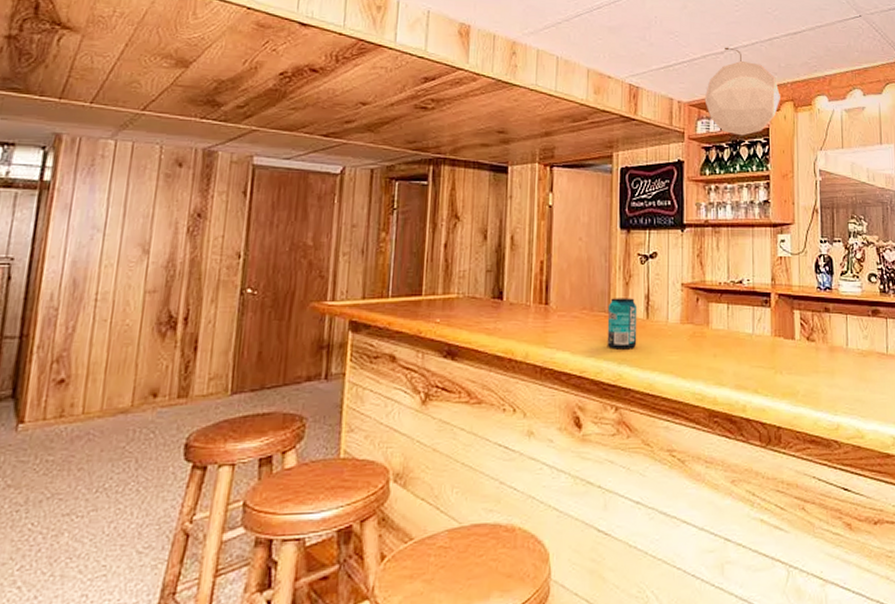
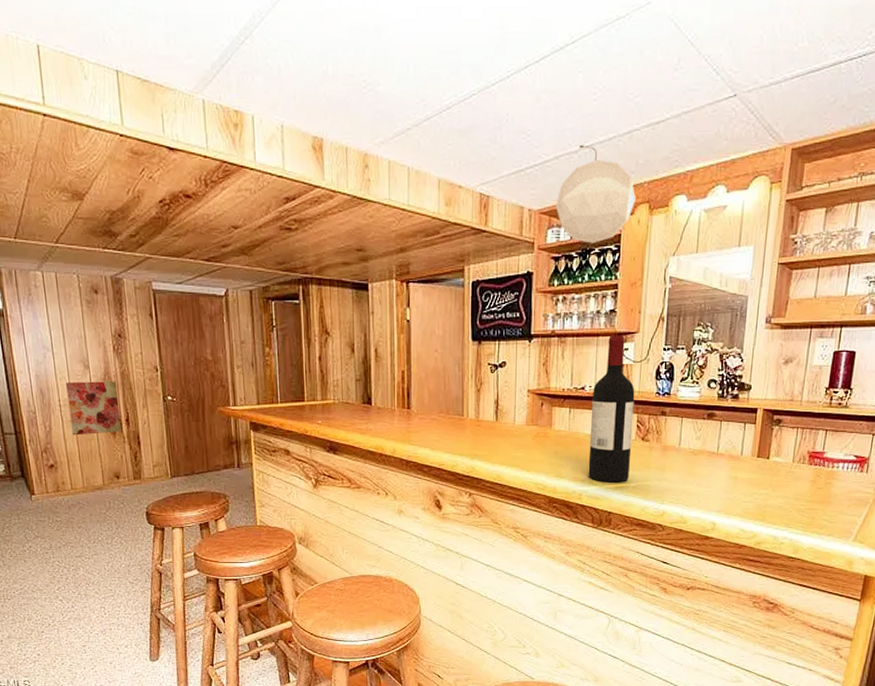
wall art: none [103,269,182,339] -> present [66,381,122,436]
beverage can: present [607,298,638,350] -> none [461,403,488,447]
wine bottle: none [751,226,797,392] -> present [588,335,635,484]

